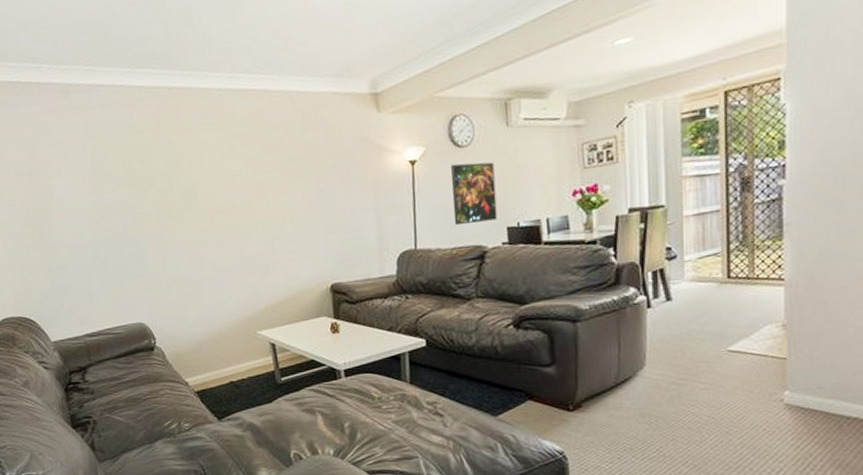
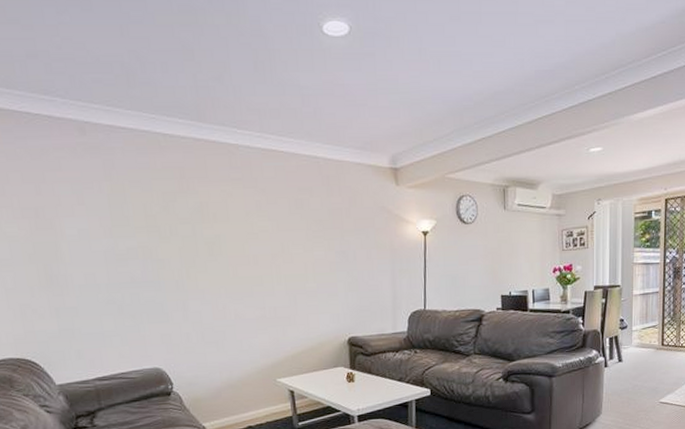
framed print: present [451,162,498,226] -> none [457,237,494,291]

